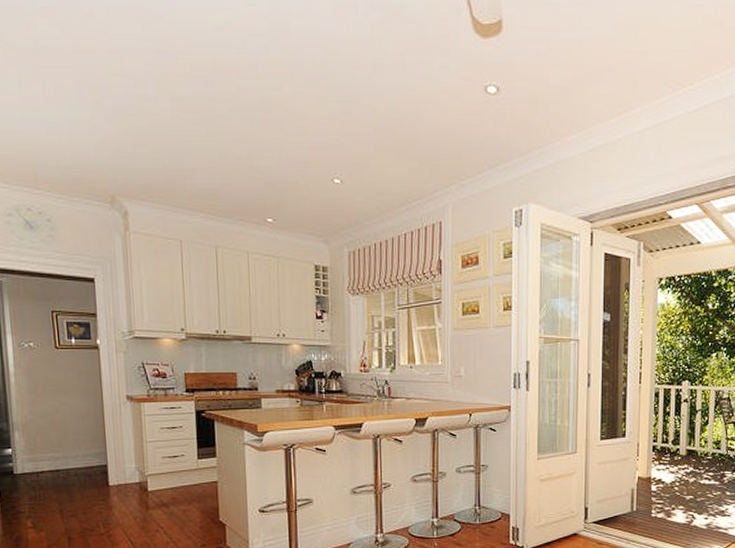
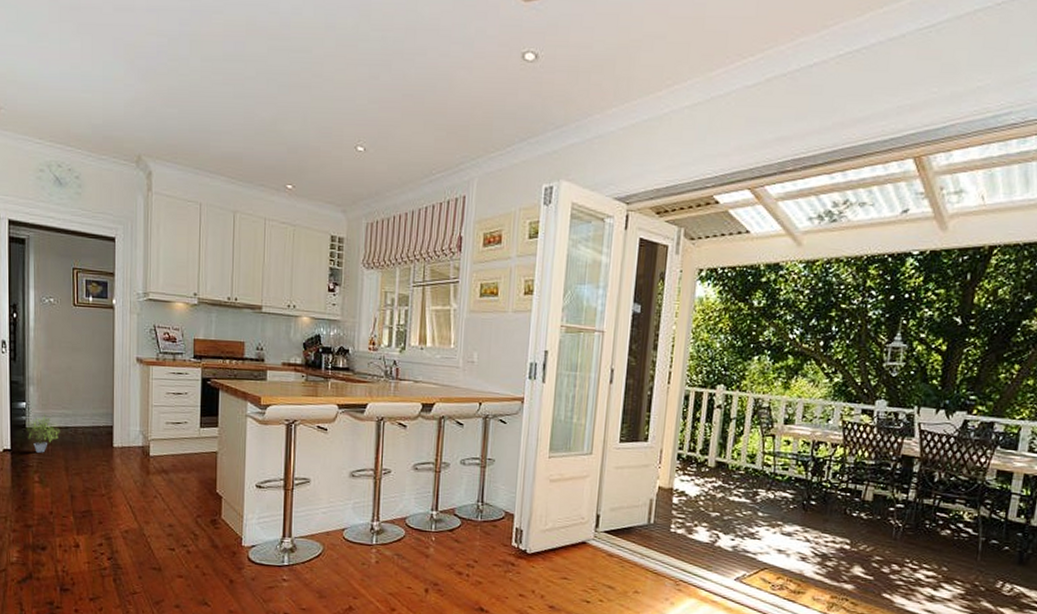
potted plant: none [13,459,52,498] -> present [26,414,61,453]

